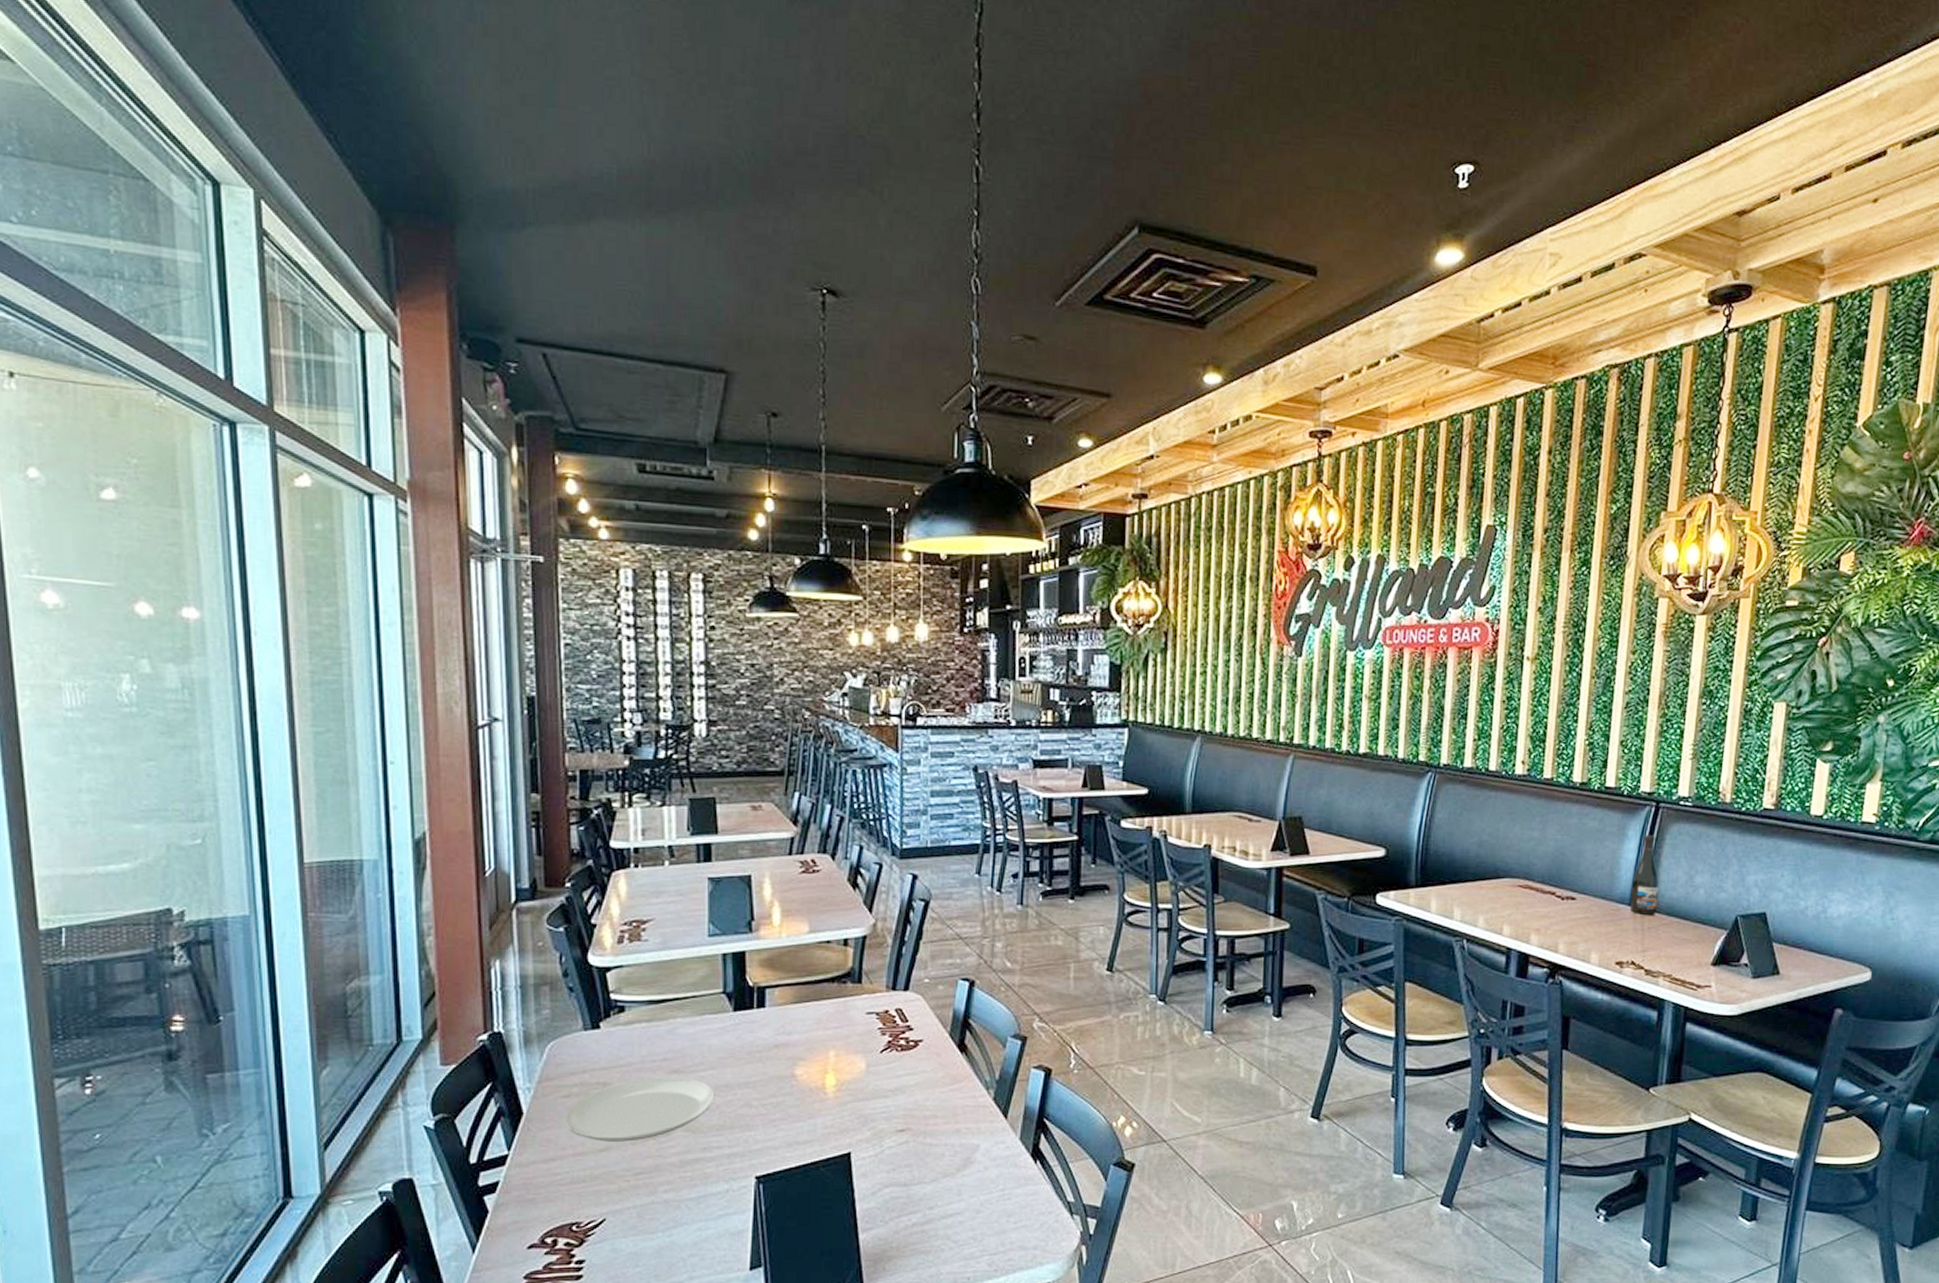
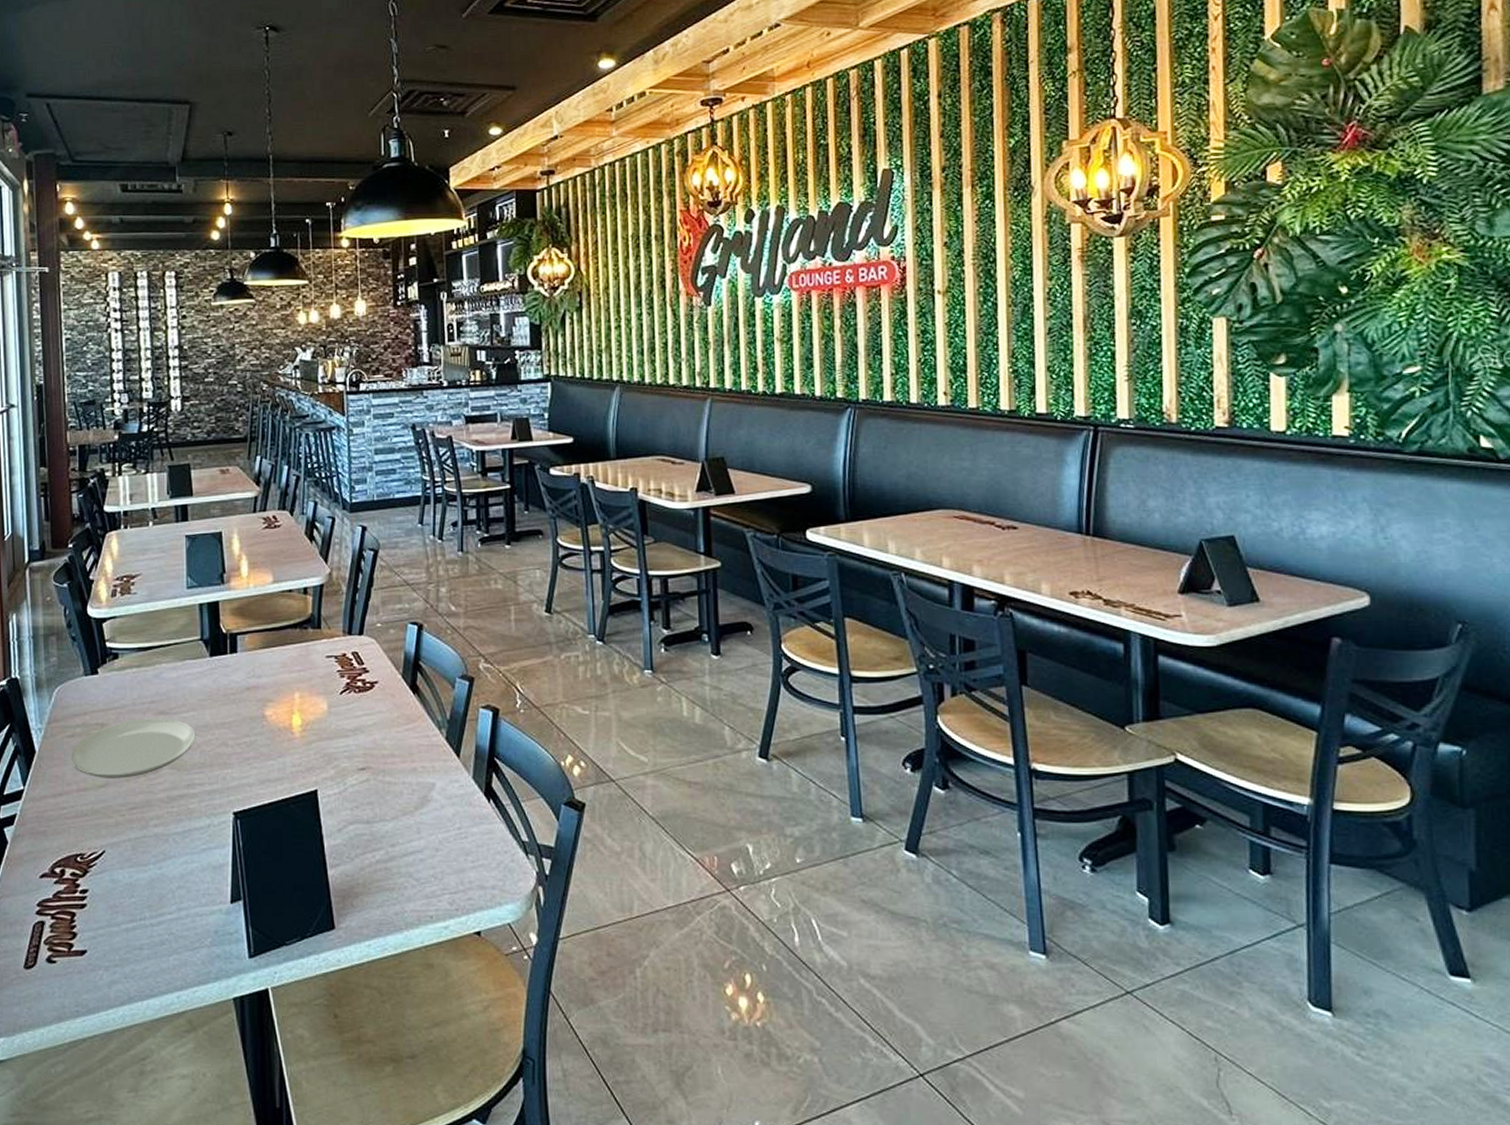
beer bottle: present [1629,834,1659,916] -> none [1077,459,1109,543]

